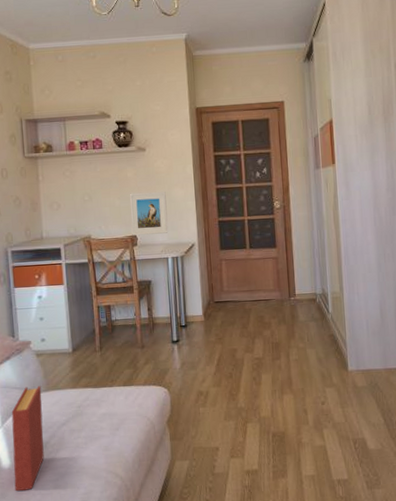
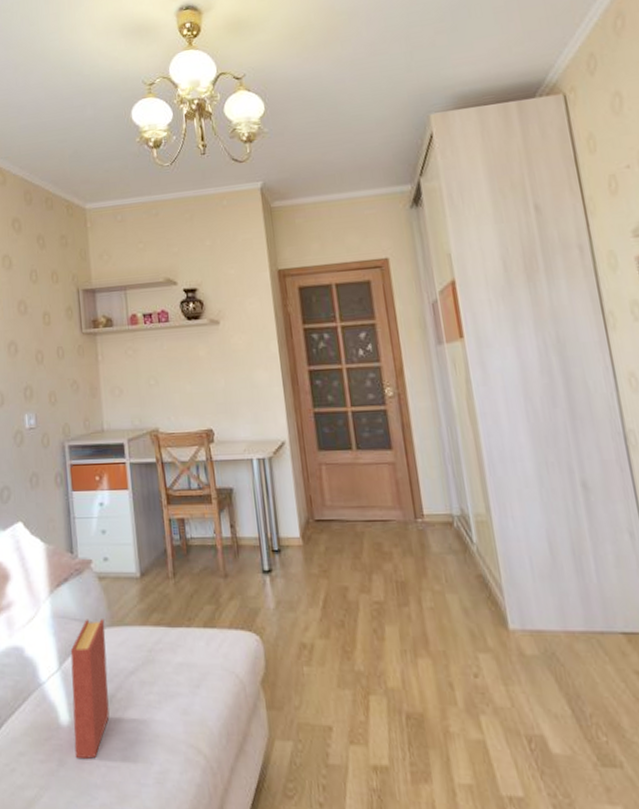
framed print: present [129,191,169,236] -> none [202,373,252,430]

